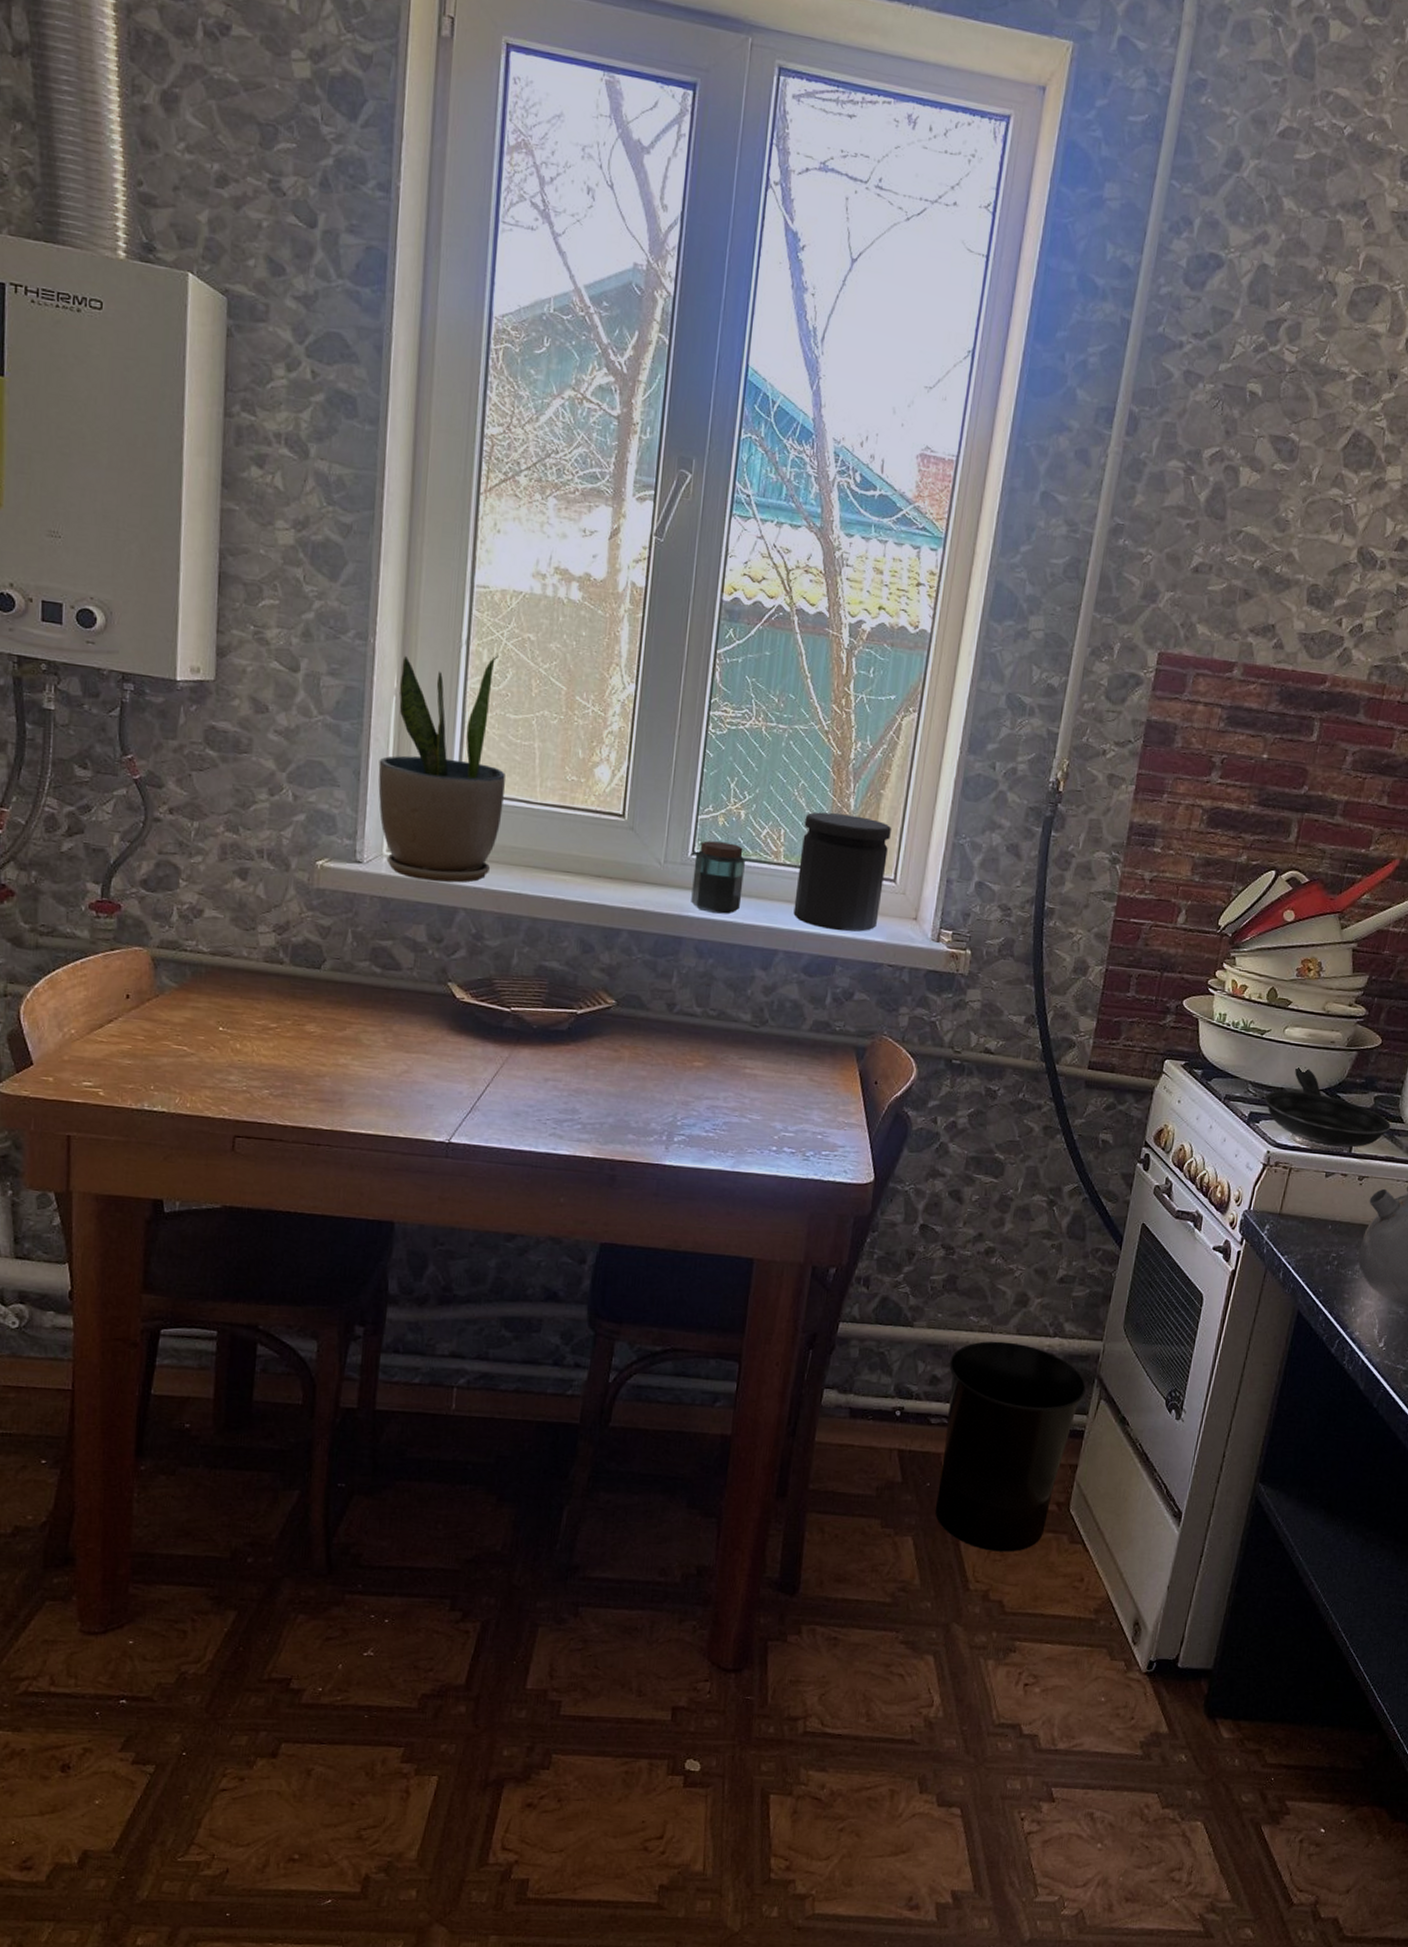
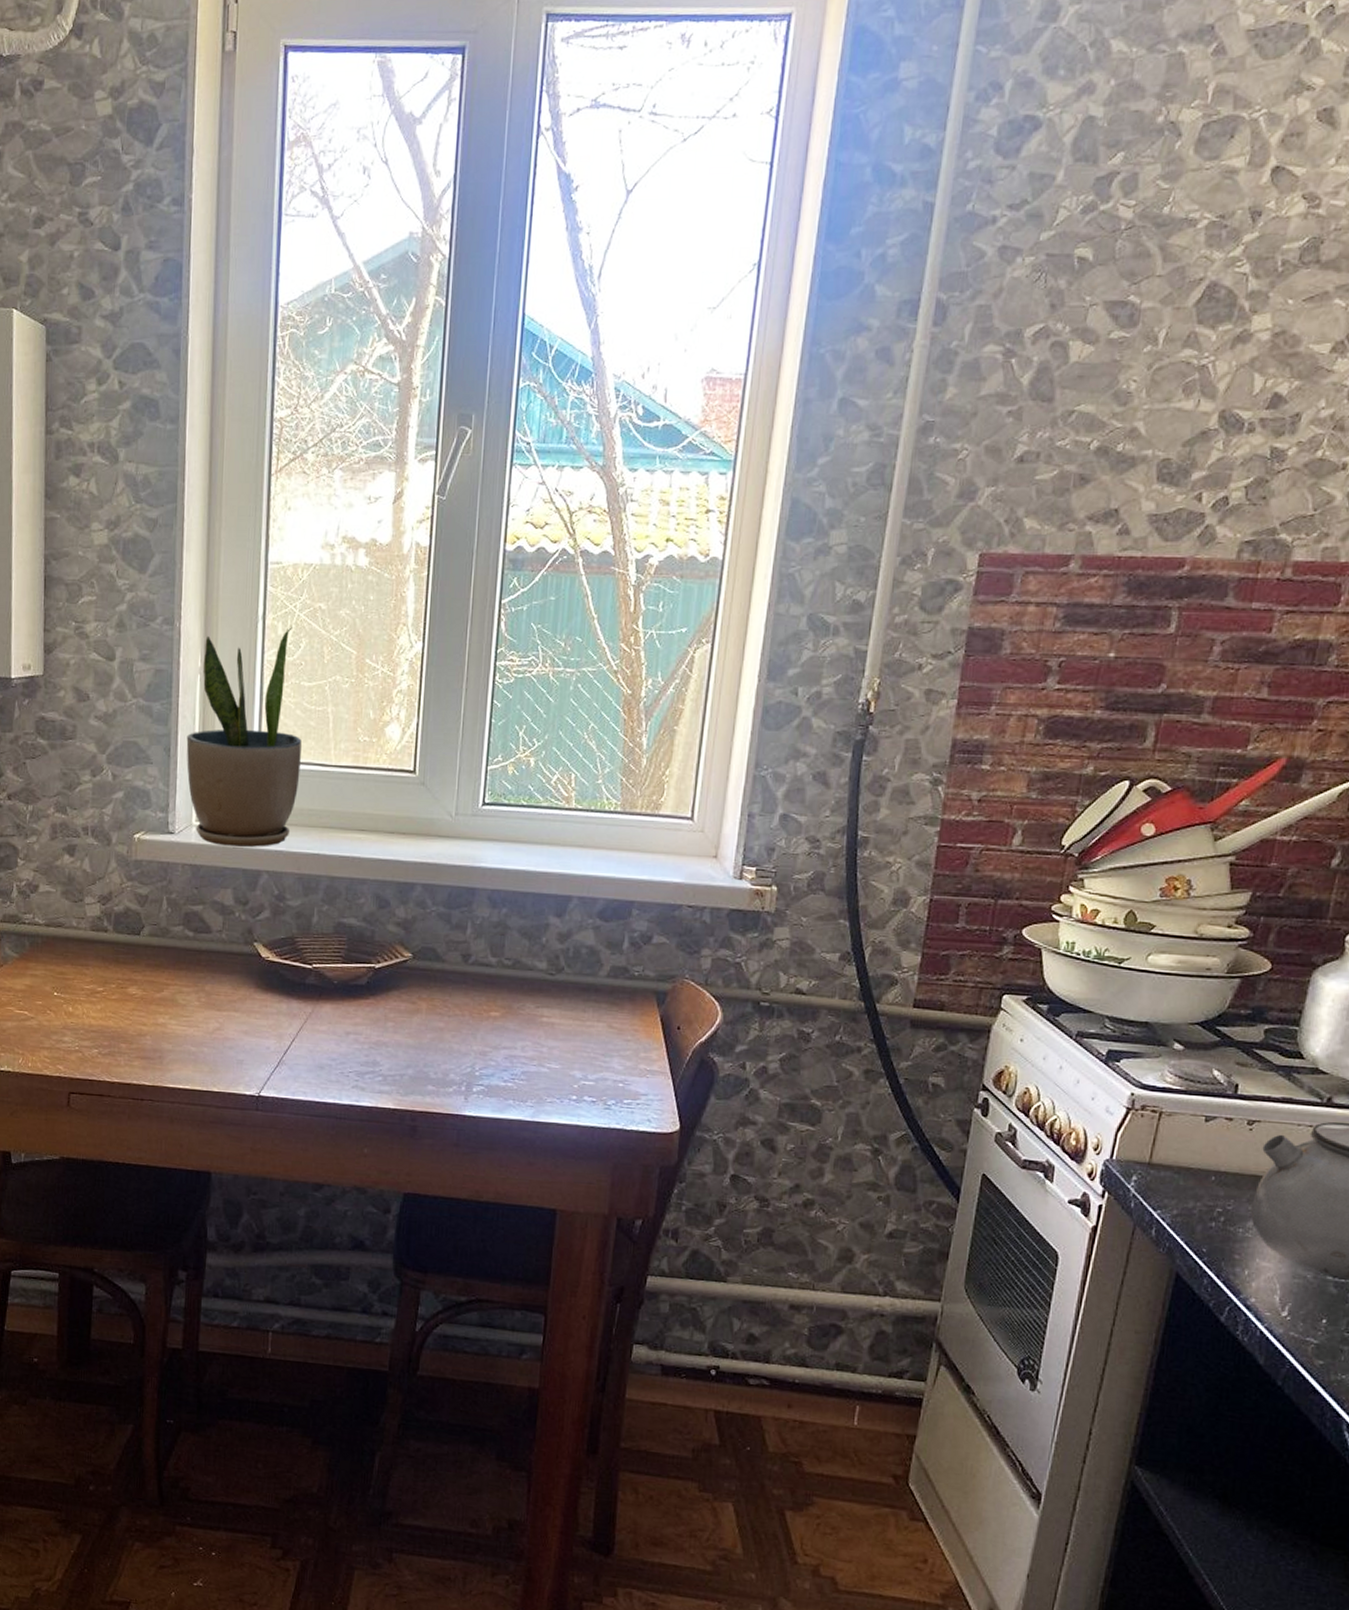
peanut butter: present [691,841,745,915] -> none [483,790,536,864]
jar: present [793,812,891,933] -> none [587,753,687,874]
waste bin: present [935,1341,1086,1552] -> none [756,1299,923,1526]
frying pan: present [1264,1065,1391,1148] -> none [1124,996,1287,1088]

